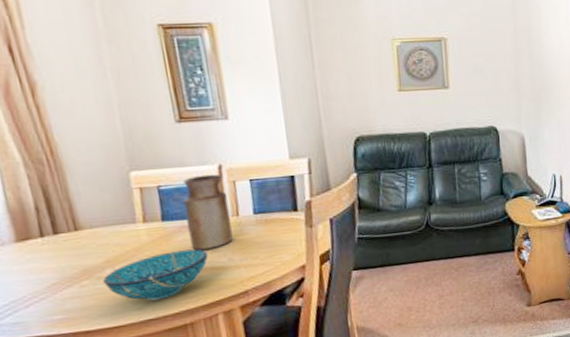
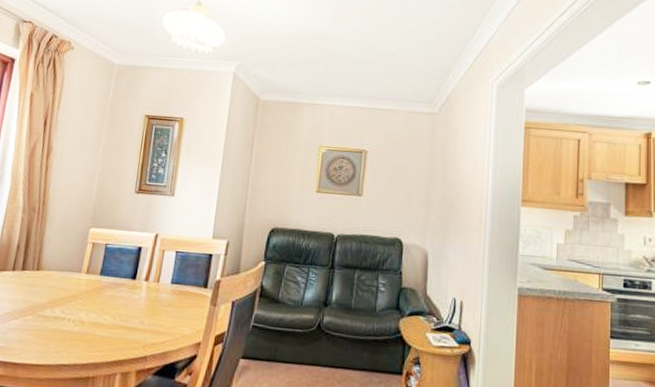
bowl: present [102,249,208,301] -> none [40,304,126,348]
vase: present [183,174,233,250] -> none [115,240,156,309]

